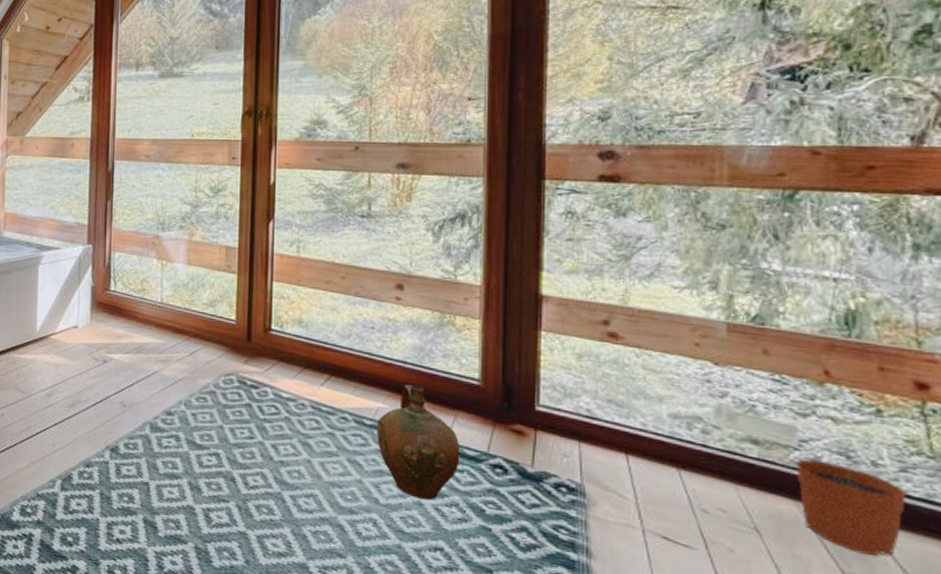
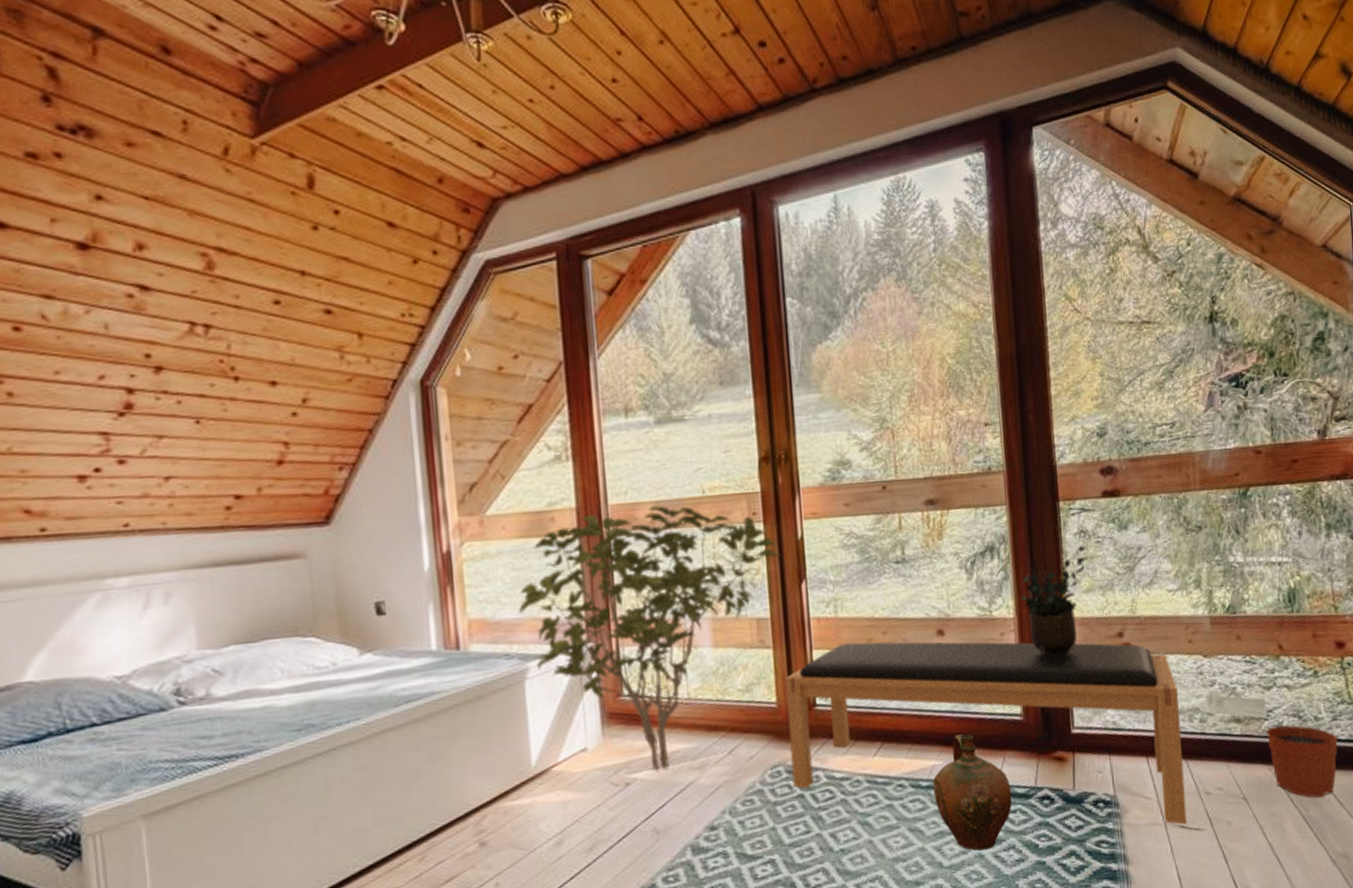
shrub: none [40,143,252,356] -> present [519,505,780,771]
bench: none [243,281,674,537] -> present [785,641,1187,825]
potted plant: none [491,227,573,331] -> present [1021,546,1086,656]

